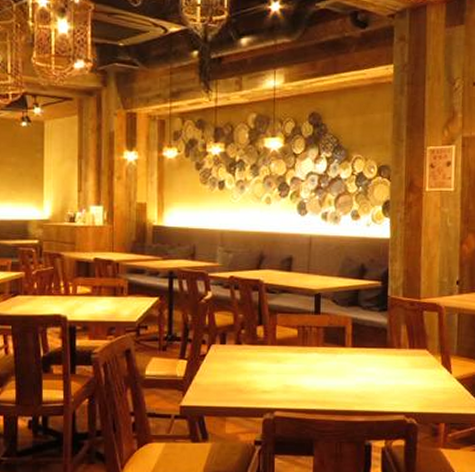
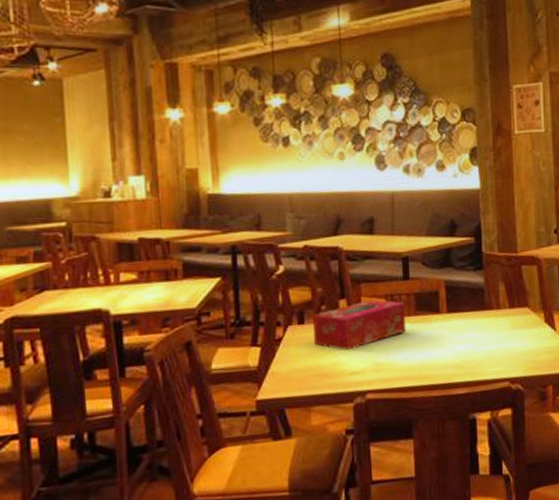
tissue box: none [232,329,315,371] -> present [312,299,407,350]

